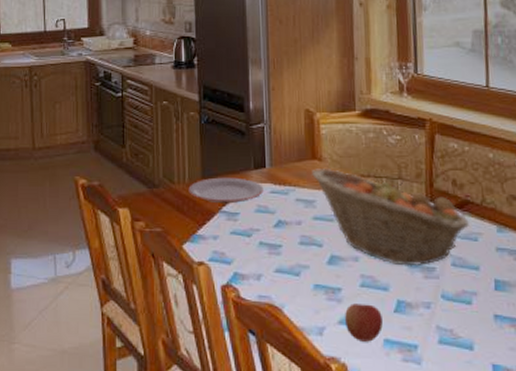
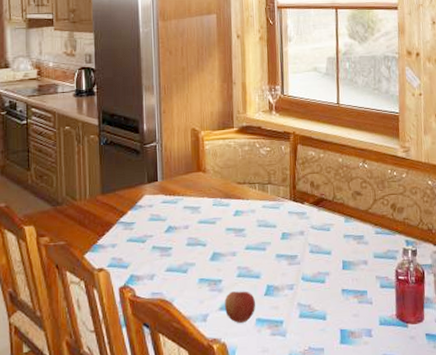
plate: present [188,177,264,204] -> none [89,191,156,216]
fruit basket: present [311,167,469,267] -> none [196,178,323,257]

